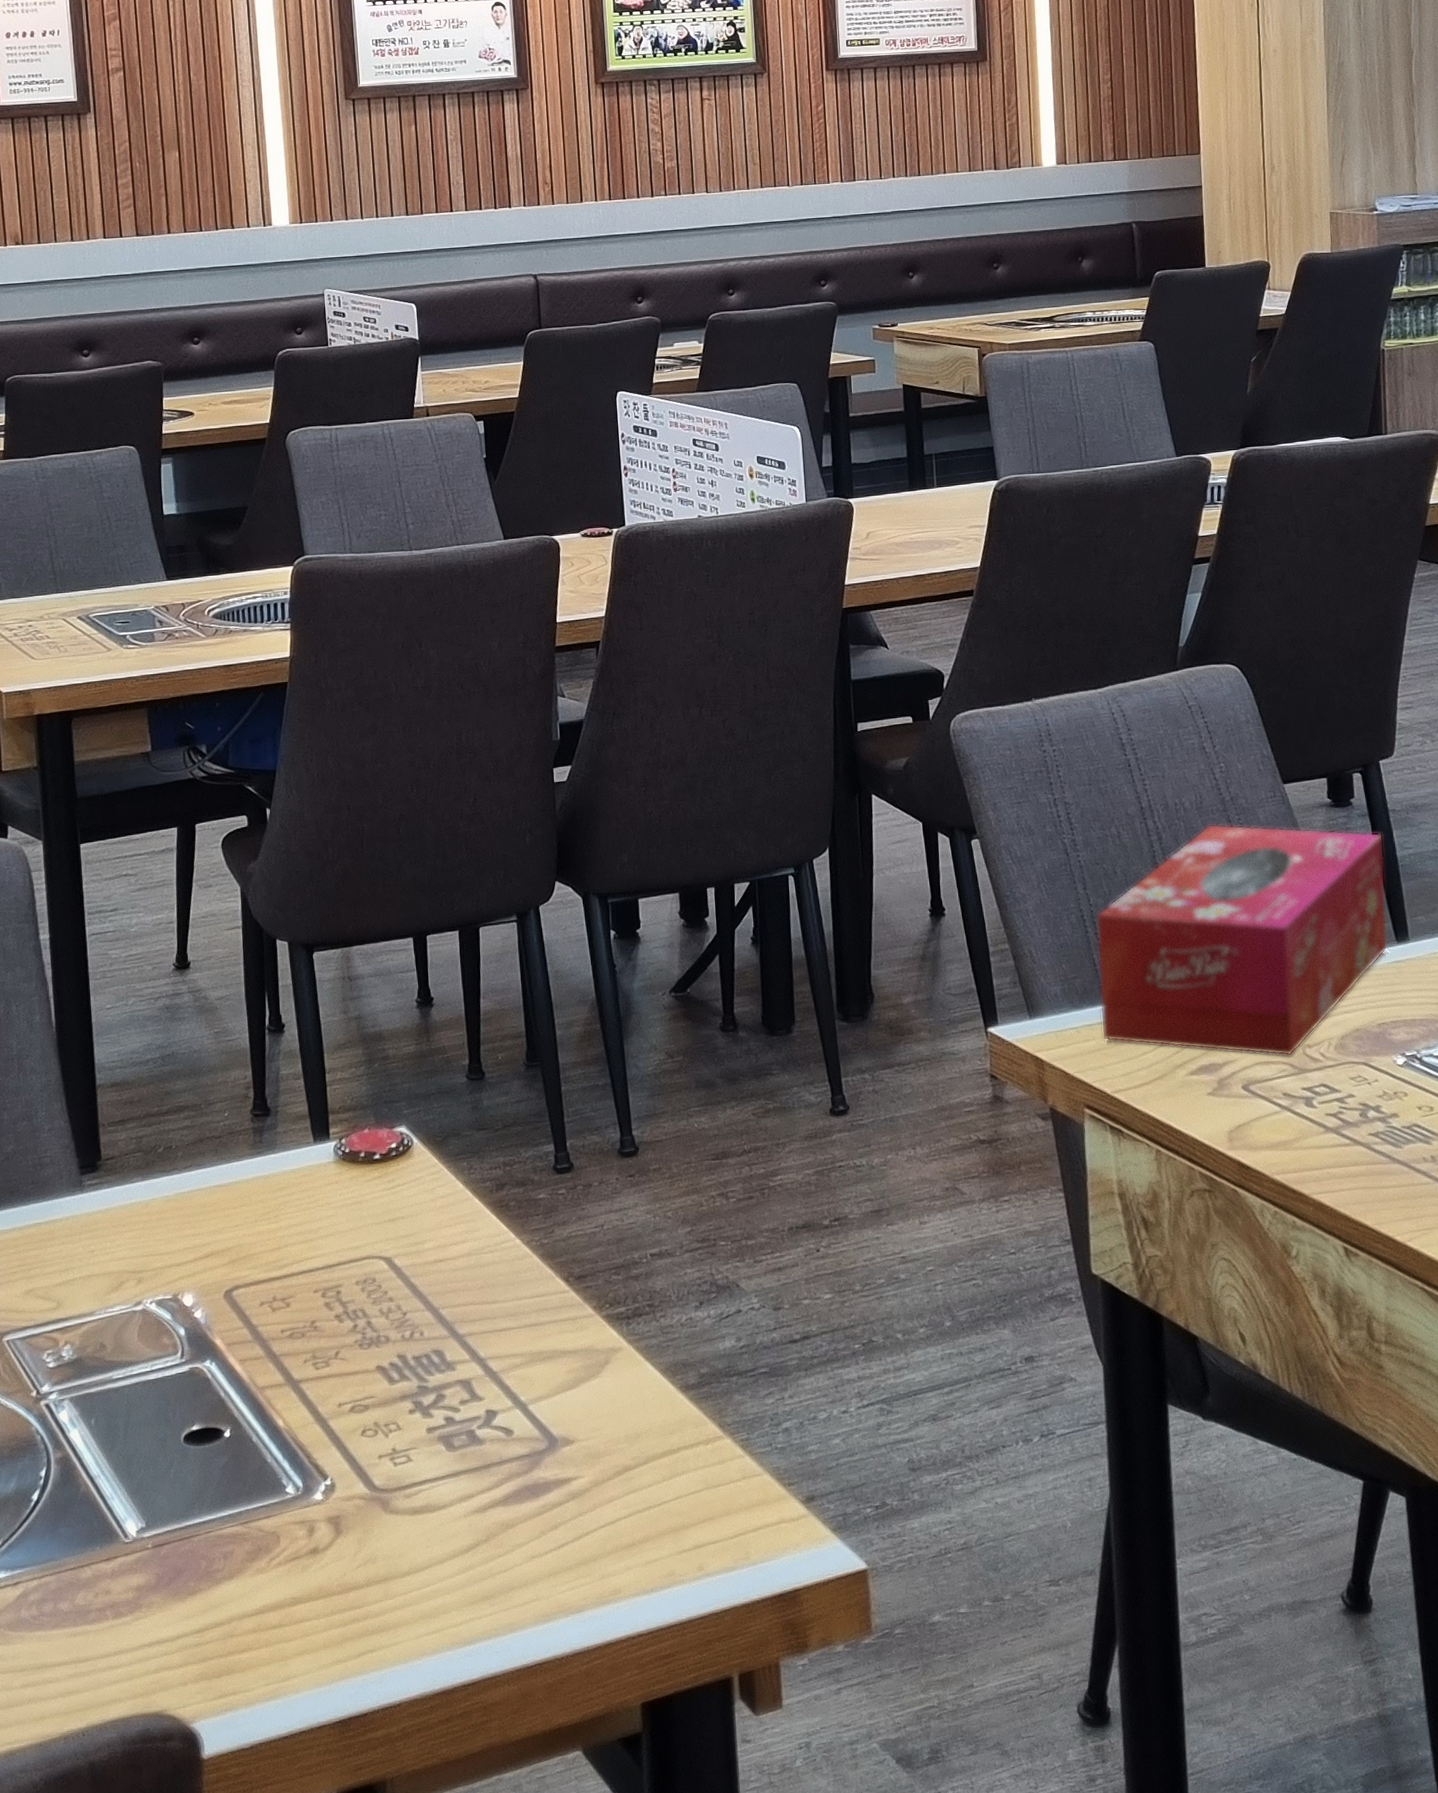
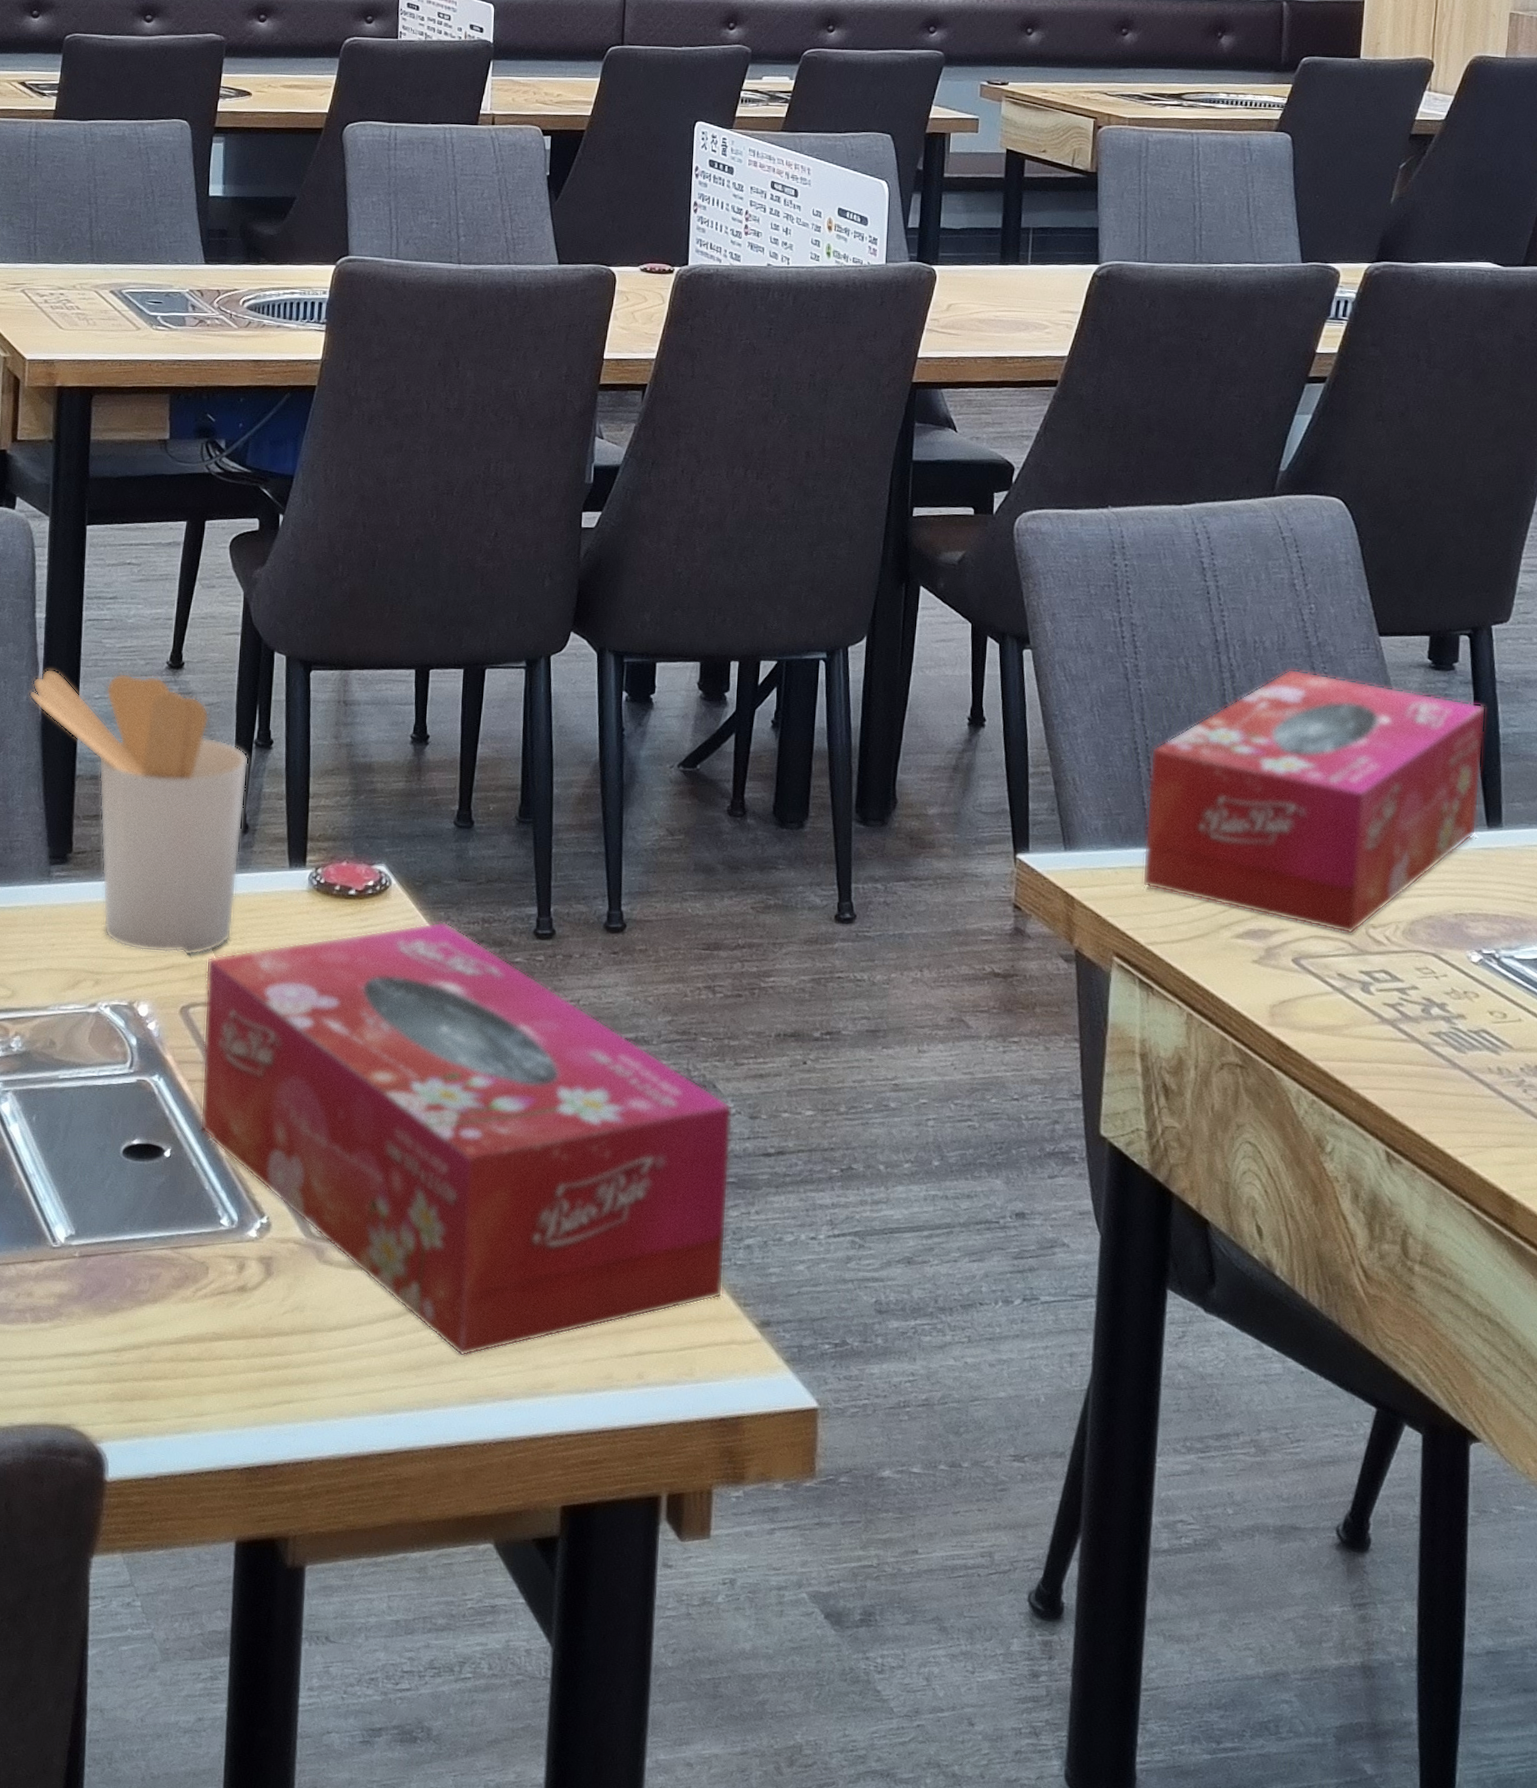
utensil holder: none [42,979,266,1244] -> present [29,668,249,956]
tissue box: none [244,1171,768,1579] -> present [200,921,732,1356]

